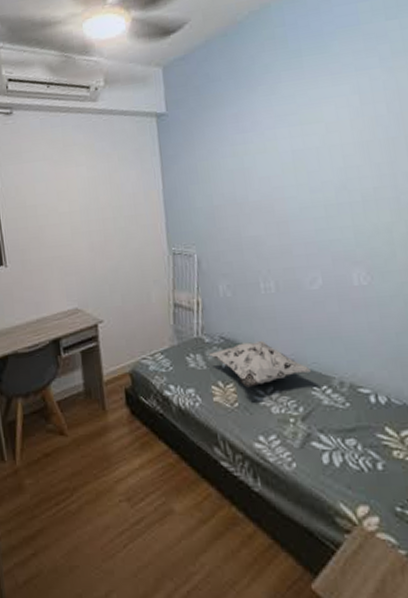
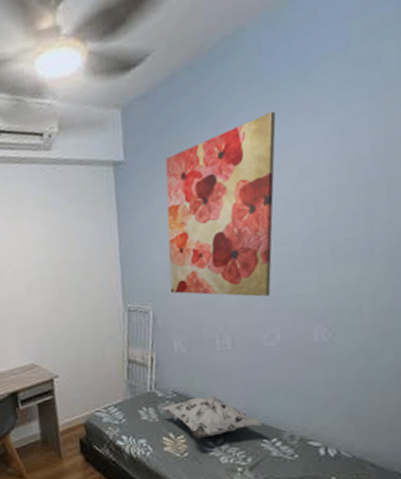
wall art: none [204,75,310,241] -> present [165,112,276,297]

